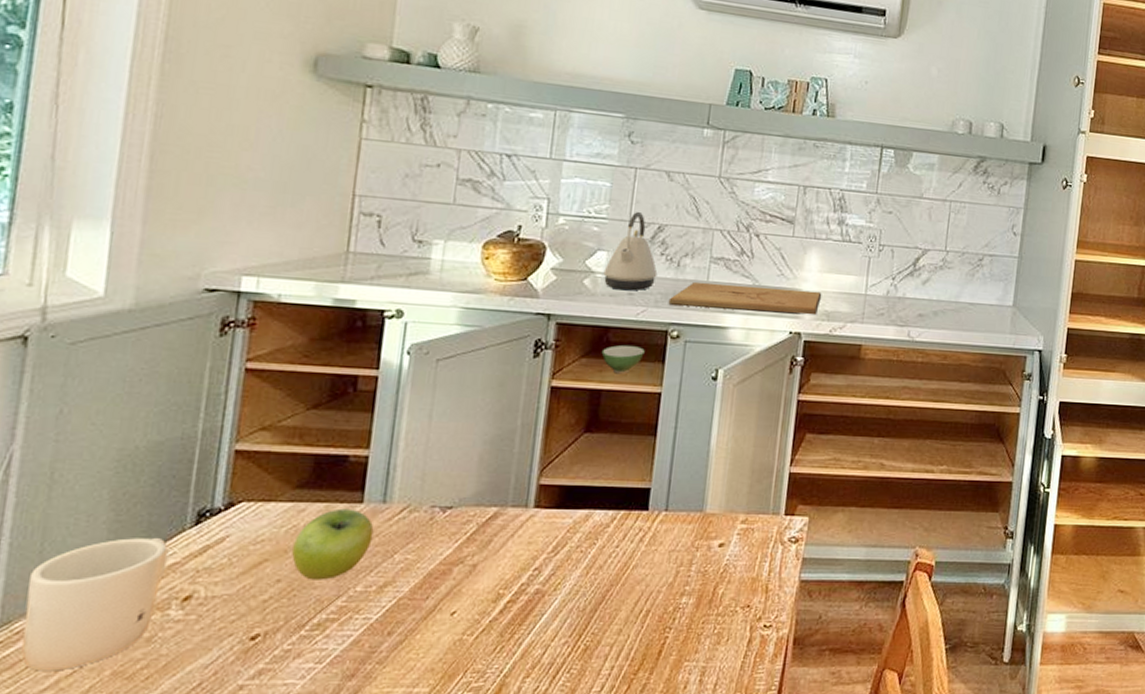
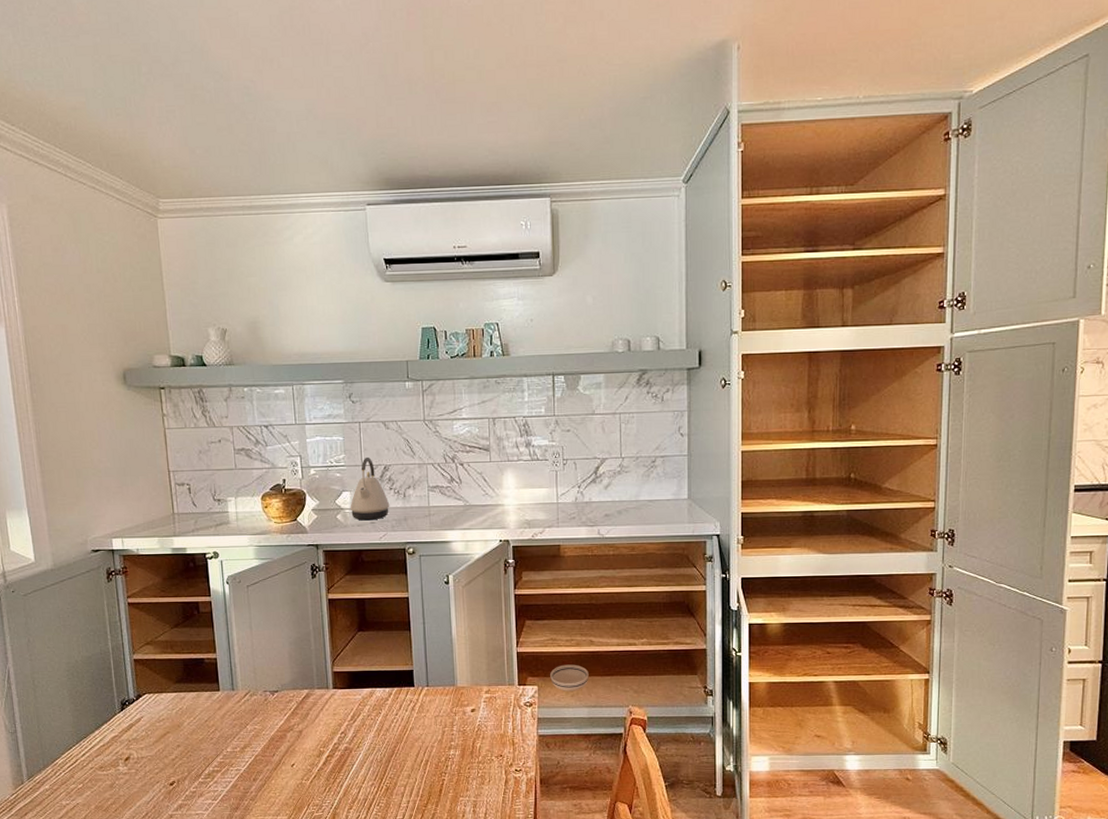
mug: present [21,537,169,672] -> none [37,719,111,806]
fruit: present [292,508,374,580] -> none [182,695,231,745]
bowl: present [601,344,645,374] -> none [359,562,391,586]
cutting board: present [668,281,822,316] -> none [402,505,522,528]
bowl: none [825,491,874,526] -> present [550,664,589,691]

